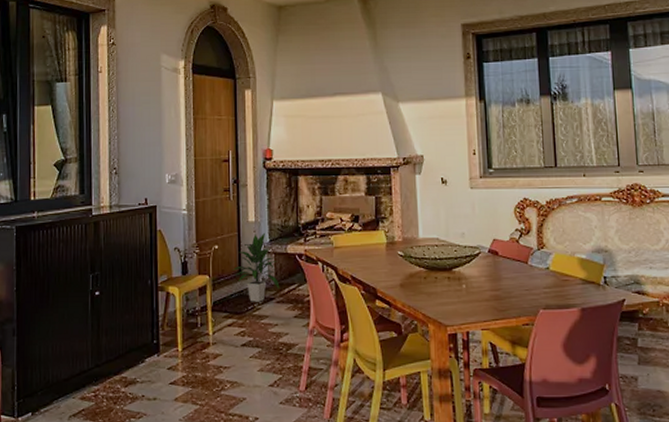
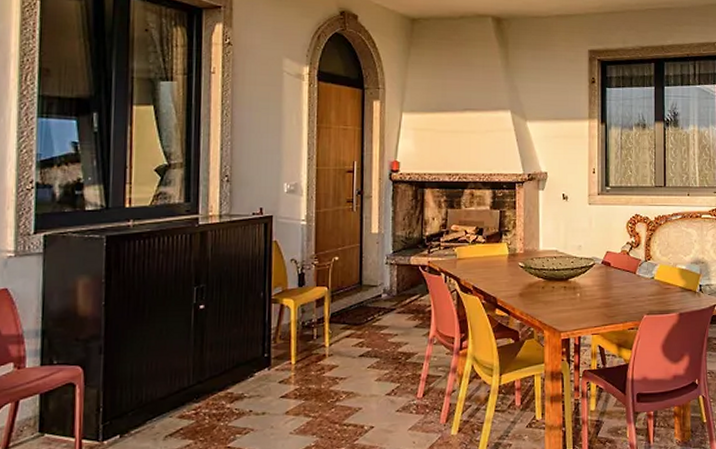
indoor plant: present [232,232,280,302] -> none [352,244,401,313]

